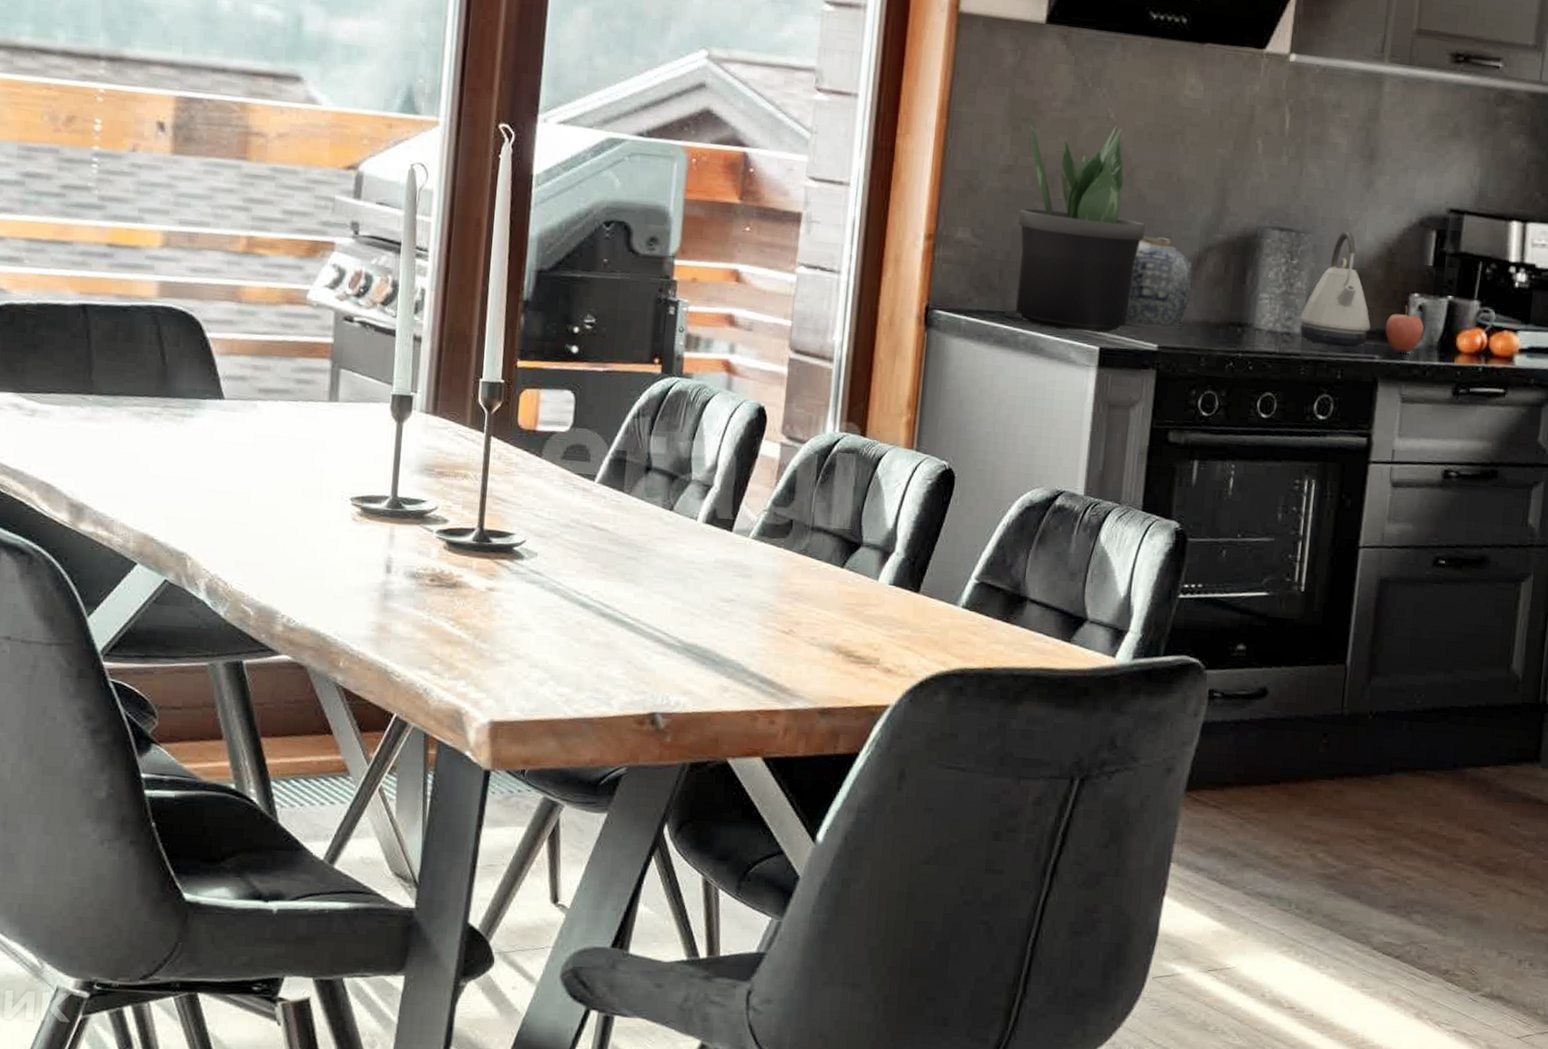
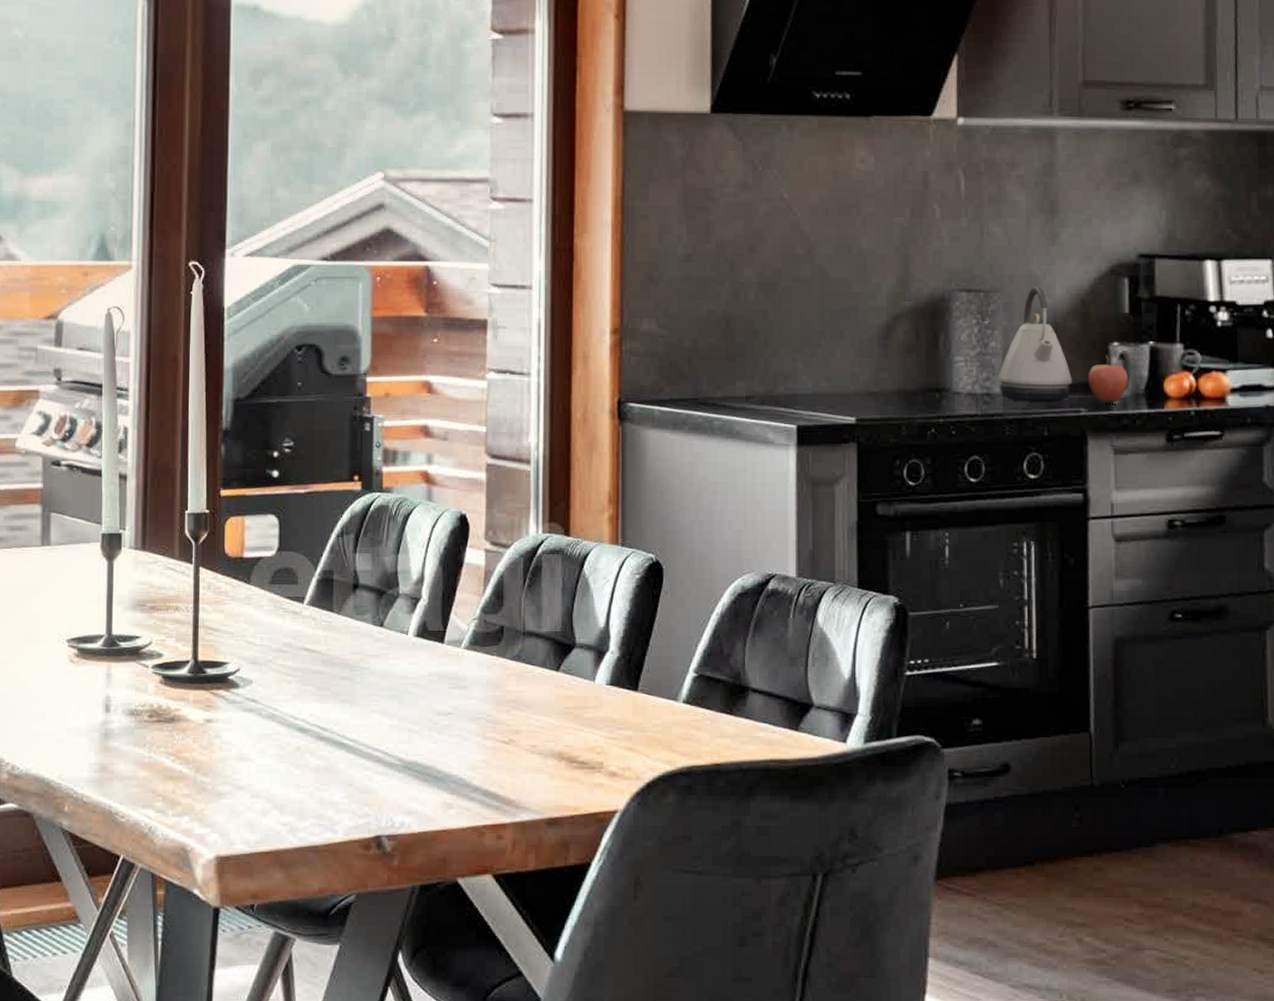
planter: present [1016,112,1146,332] -> none [701,200,831,411]
decorative jar: present [1125,236,1193,329] -> none [820,309,884,401]

